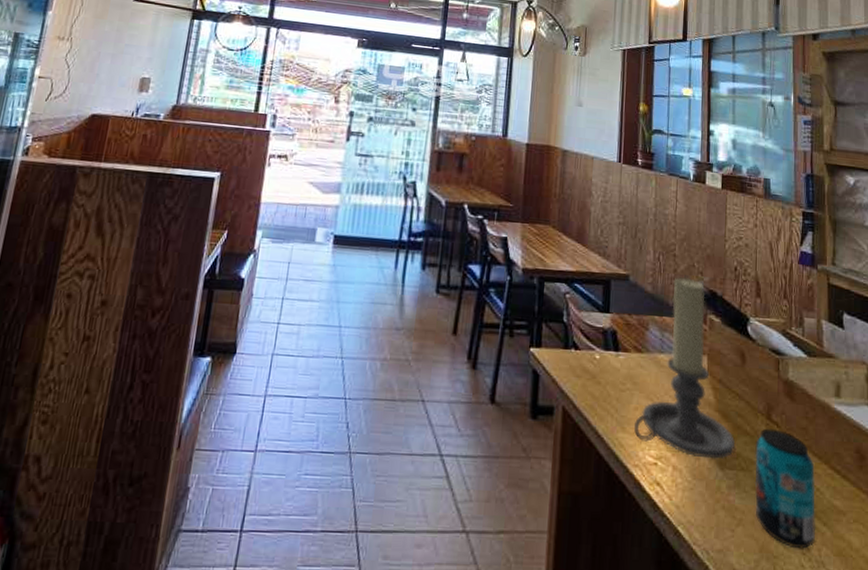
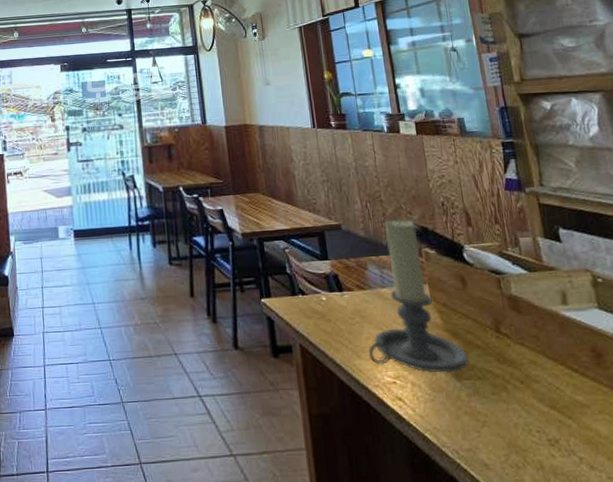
beverage can: present [754,428,816,549] -> none [488,339,562,442]

